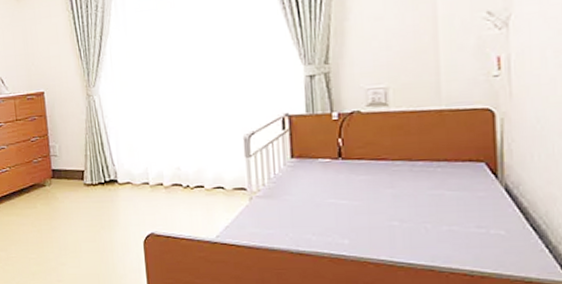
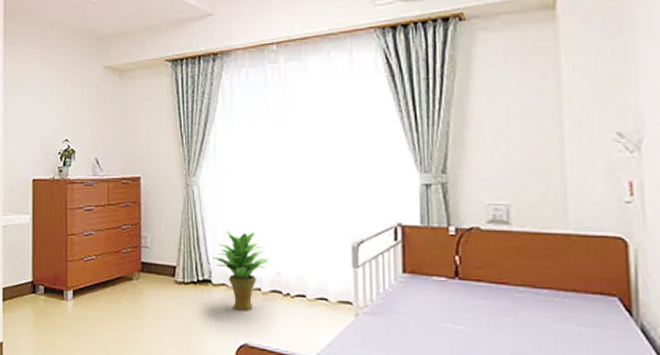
potted plant: none [117,134,169,205] -> present [212,231,269,311]

